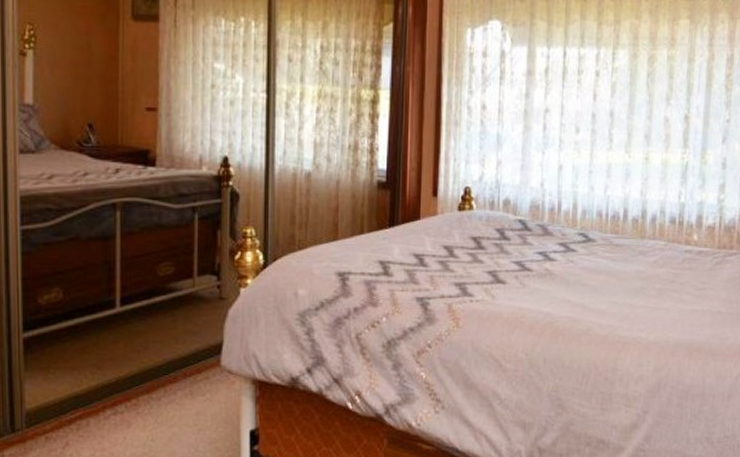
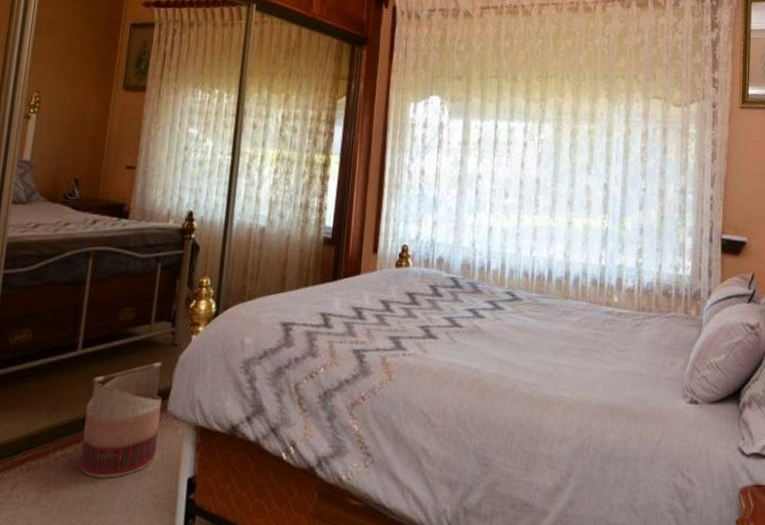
basket: none [133,316,213,434] -> present [80,361,162,478]

